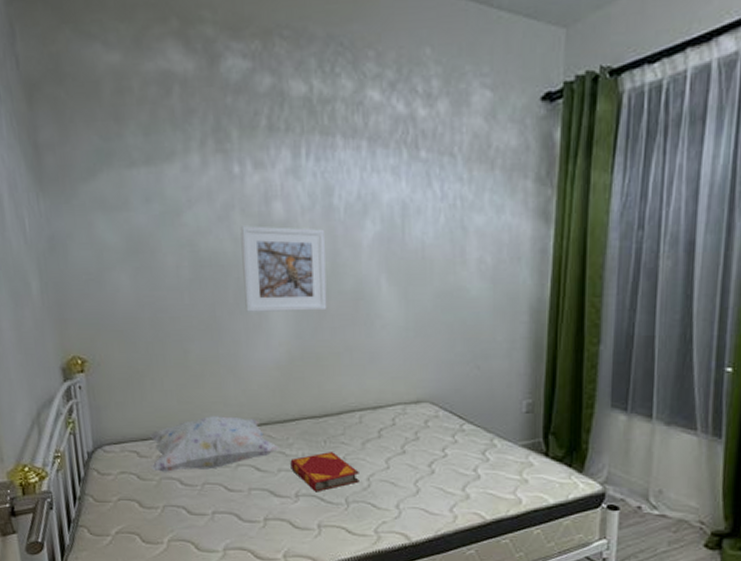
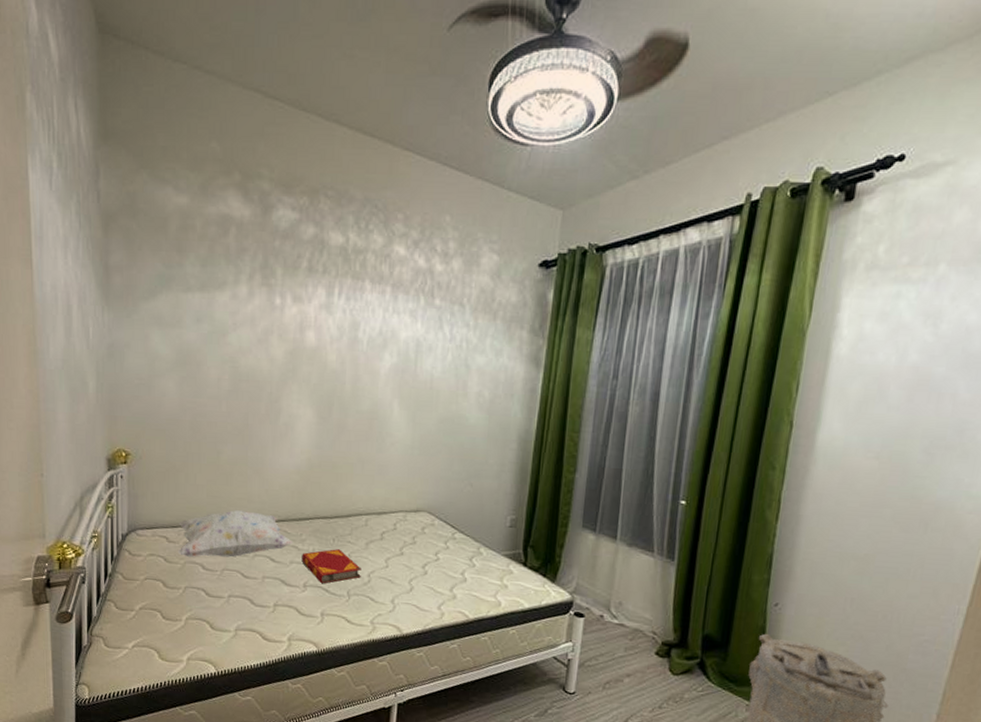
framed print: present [240,225,327,312] -> none [275,349,350,426]

